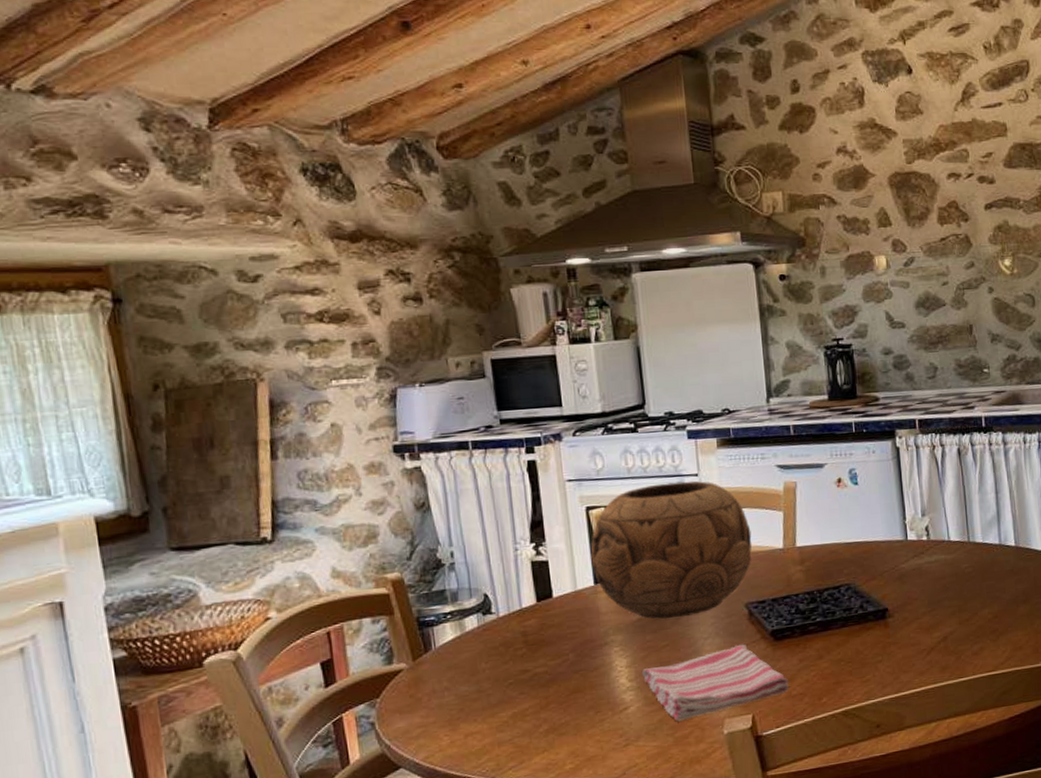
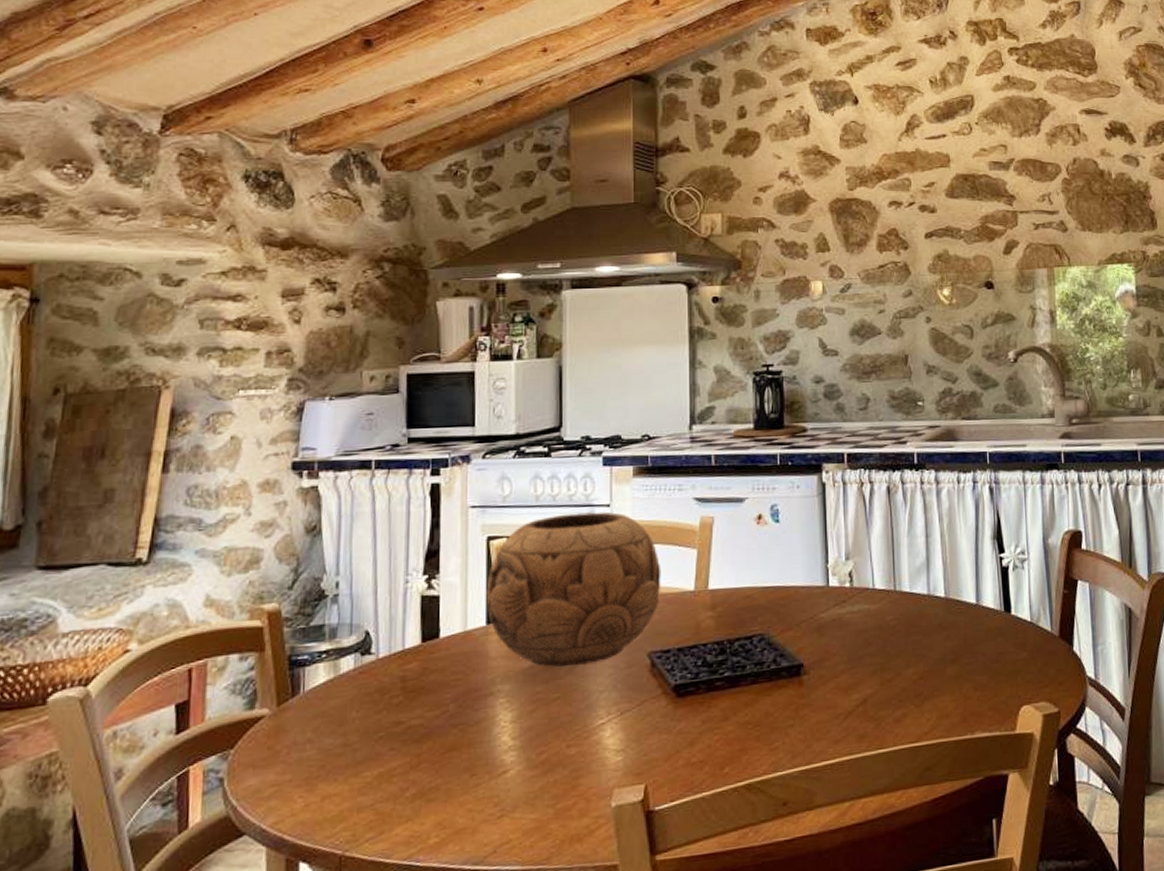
dish towel: present [641,644,790,722] -> none [527,699,689,790]

